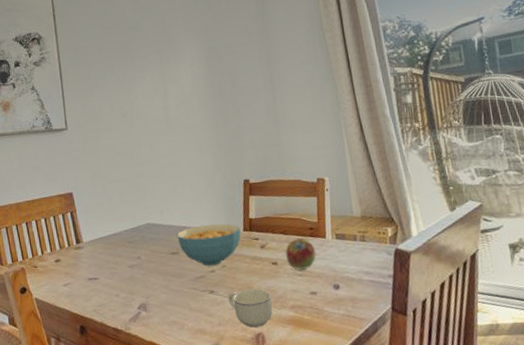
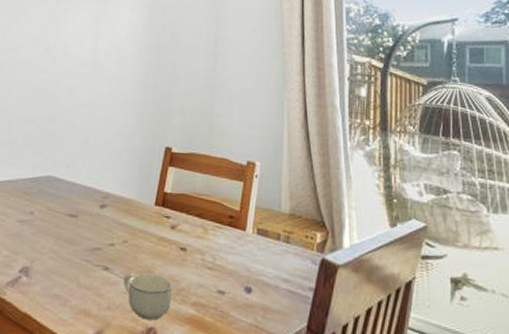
cereal bowl: present [177,223,241,266] -> none [79,189,152,239]
fruit: present [285,238,316,270] -> none [197,224,232,263]

